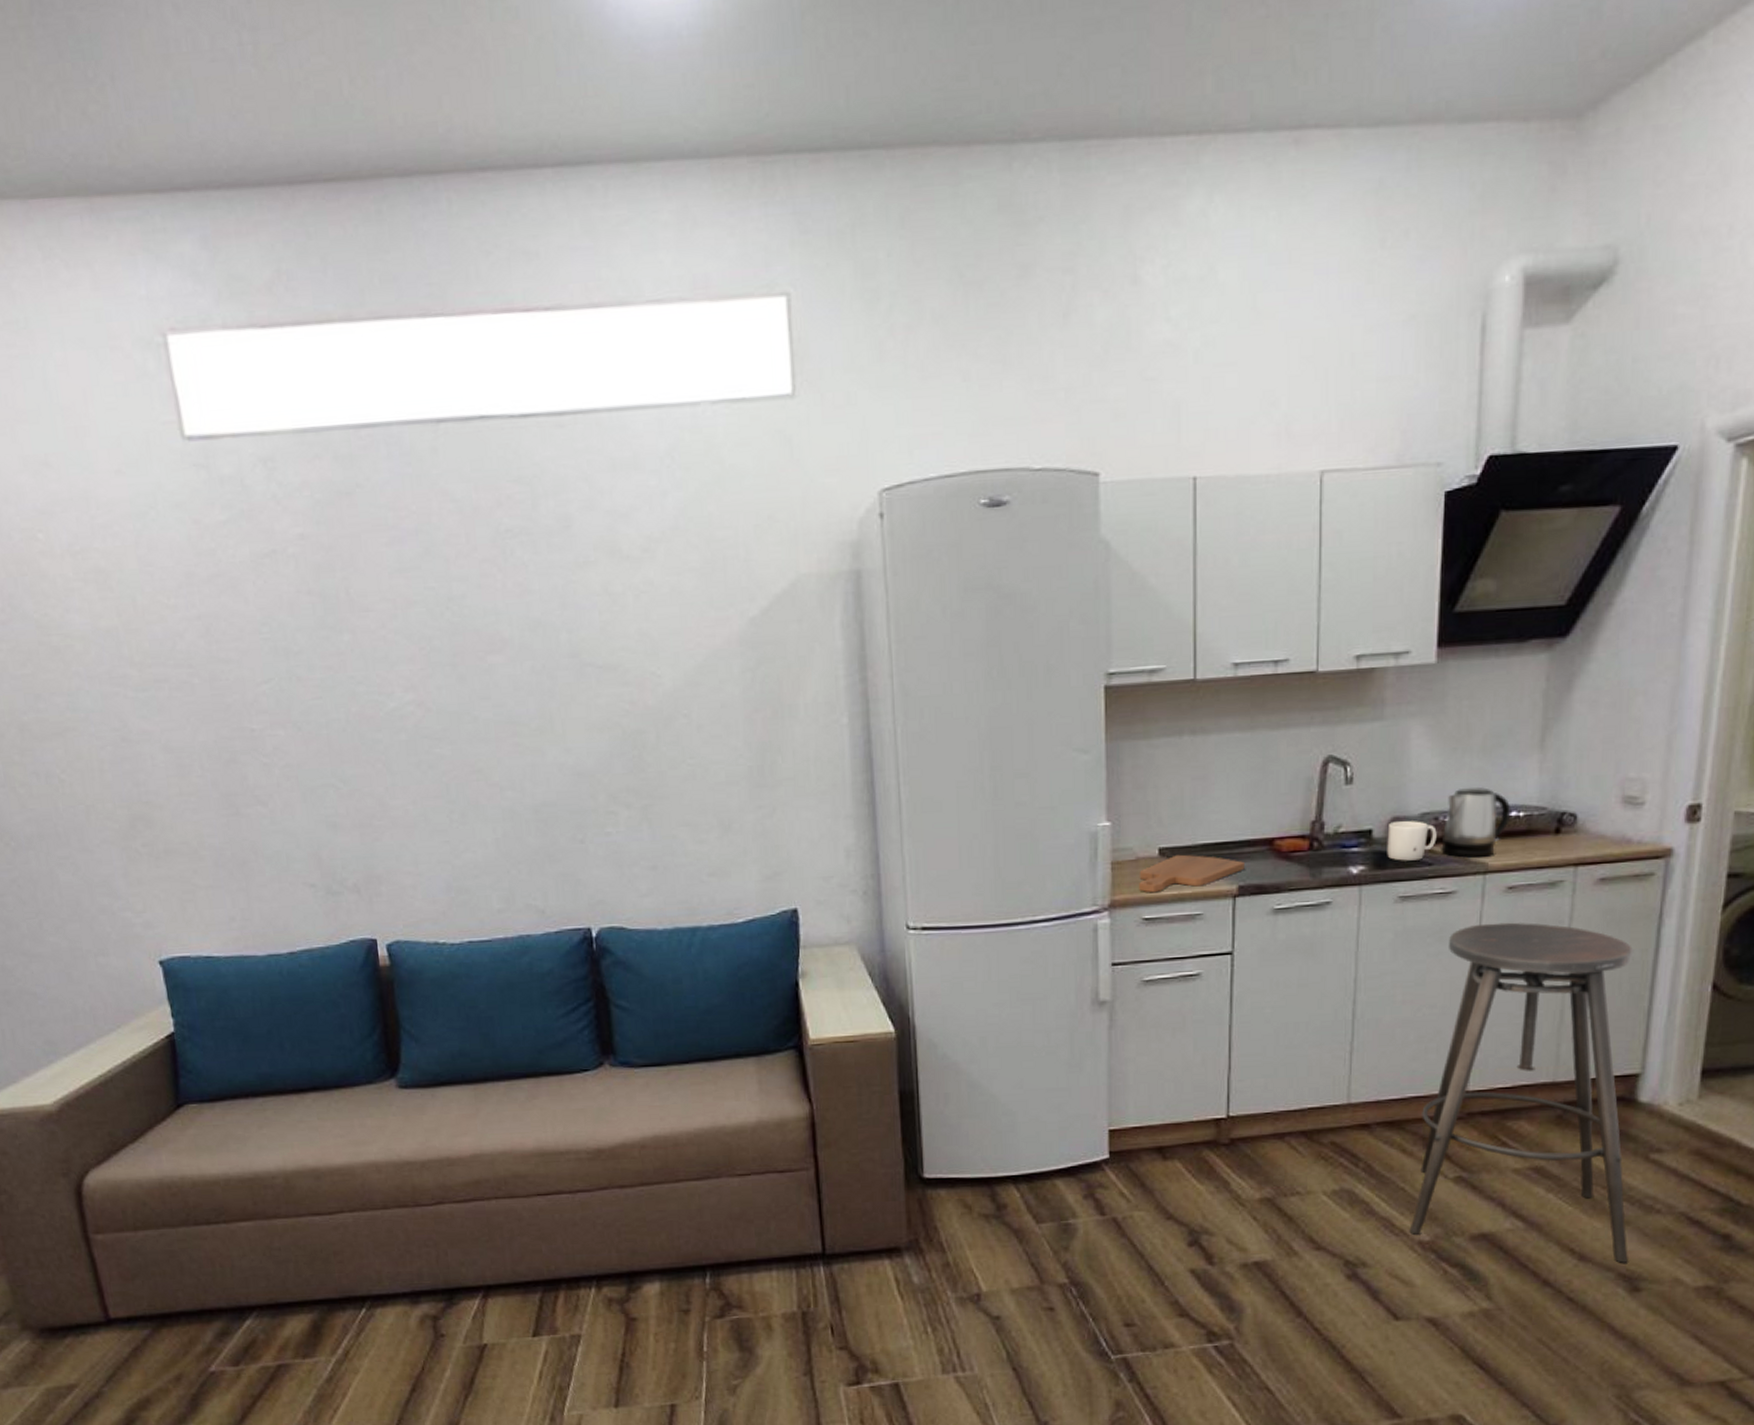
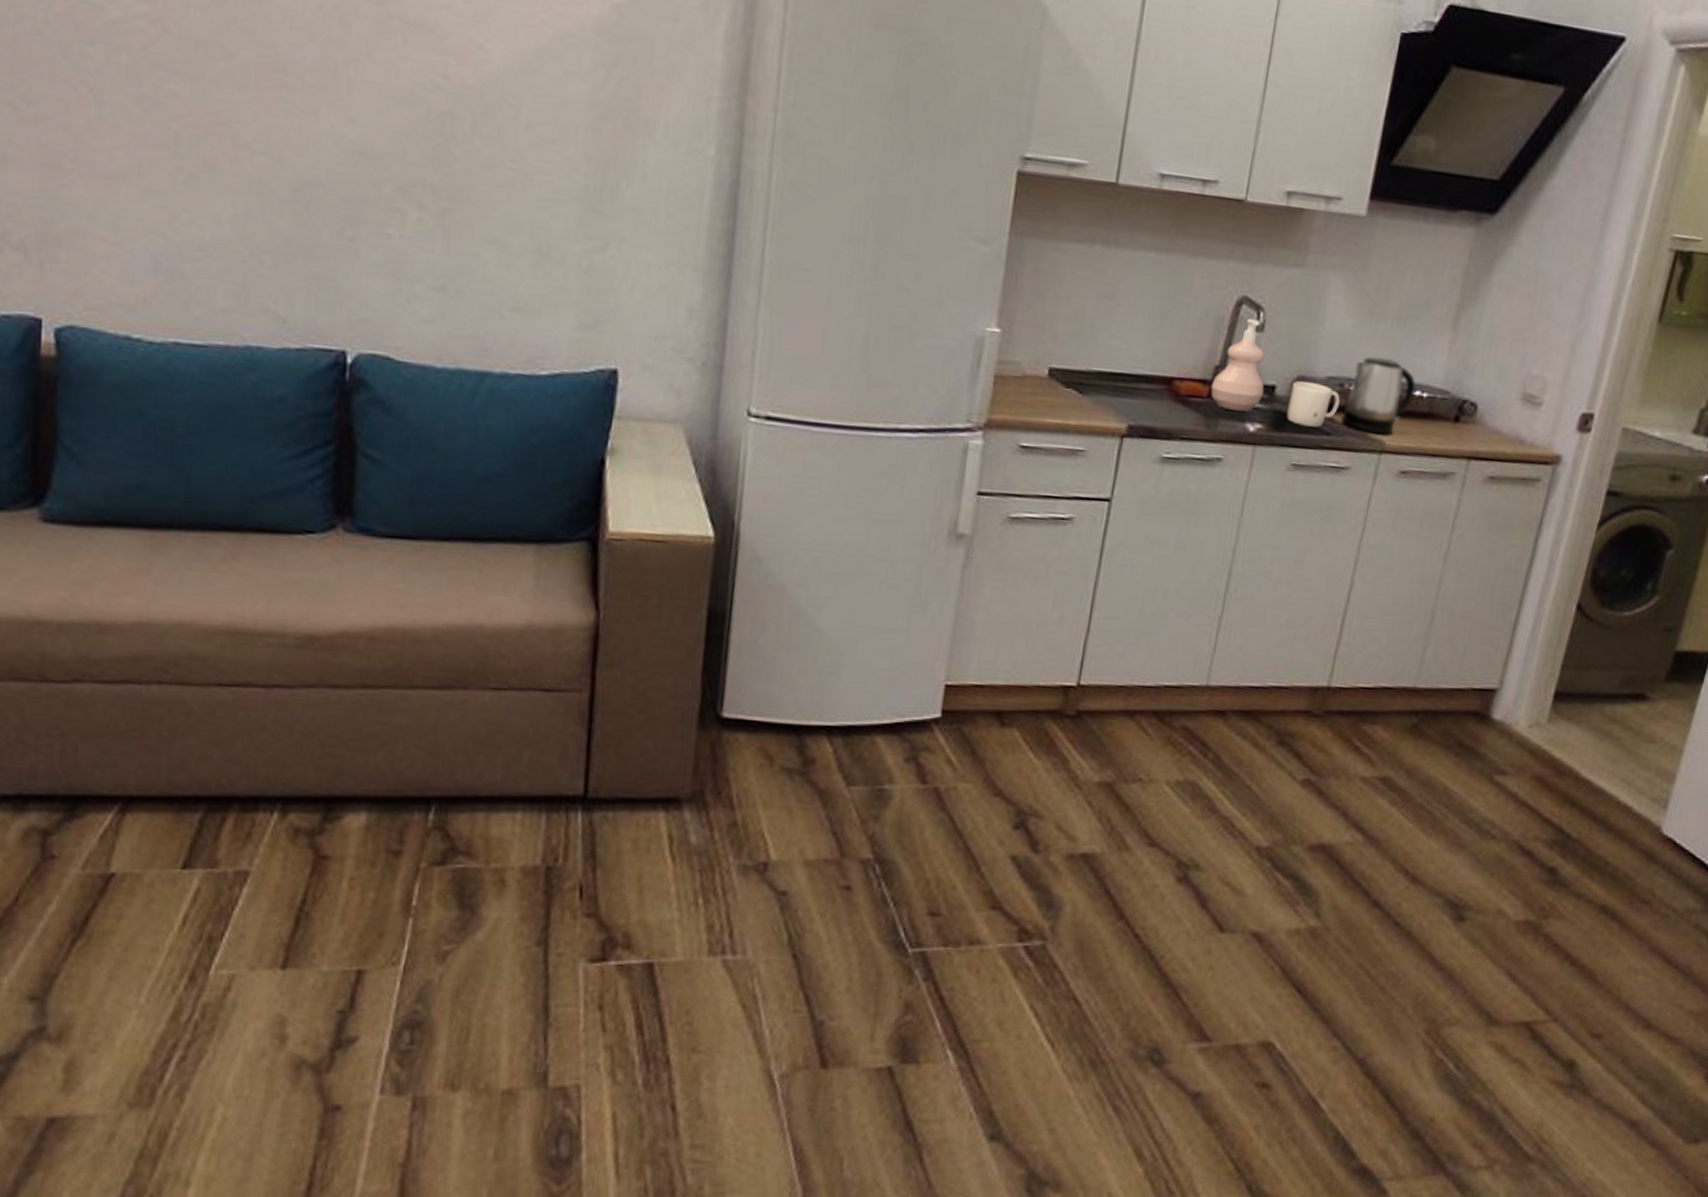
cutting board: present [1138,854,1245,893] -> none [1019,378,1139,419]
soap bottle: none [1310,773,1362,859] -> present [1210,318,1265,413]
stool: present [1409,922,1634,1263] -> none [1248,507,1511,889]

